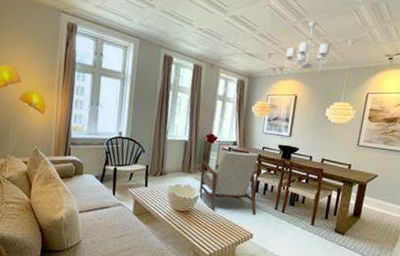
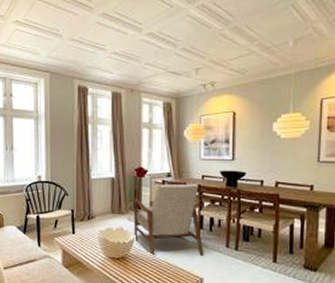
chandelier: present [285,21,330,75] -> none [216,25,267,88]

